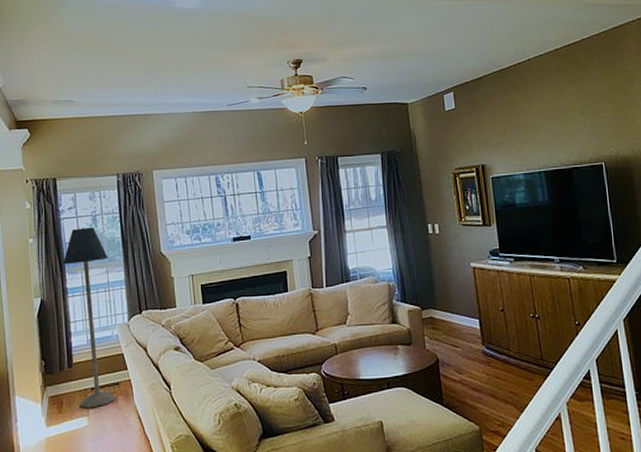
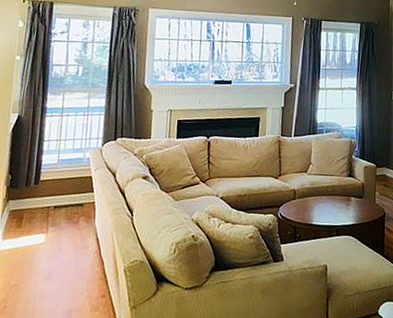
floor lamp: present [63,227,116,409] -> none [39,52,93,226]

